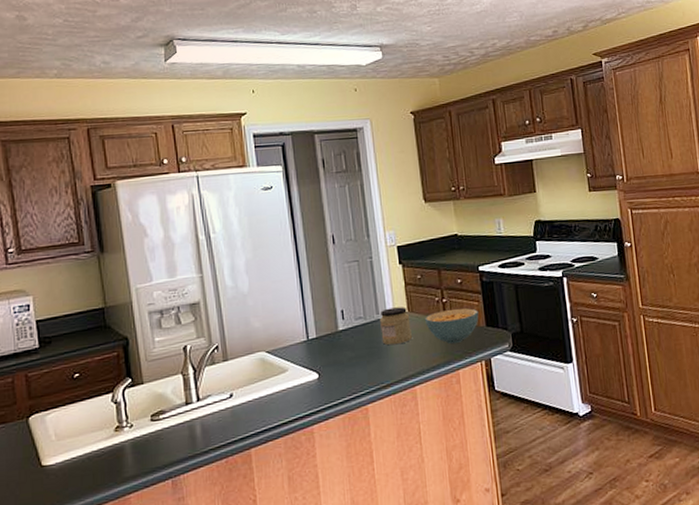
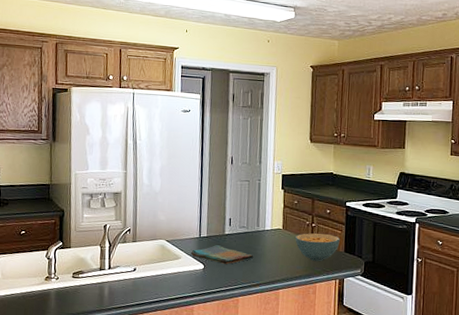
dish towel: none [299,346,379,368] -> present [190,245,254,264]
jar: present [380,307,412,346] -> none [258,223,284,254]

